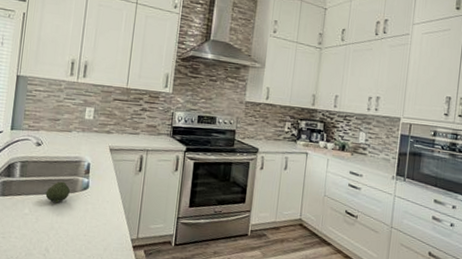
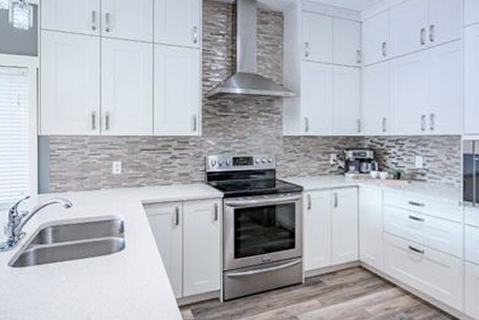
fruit: present [45,181,71,203] -> none [81,243,107,267]

